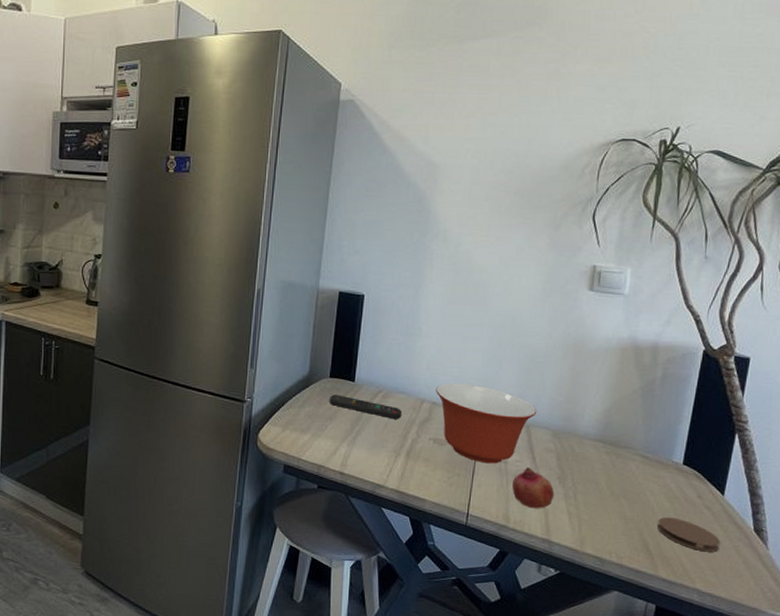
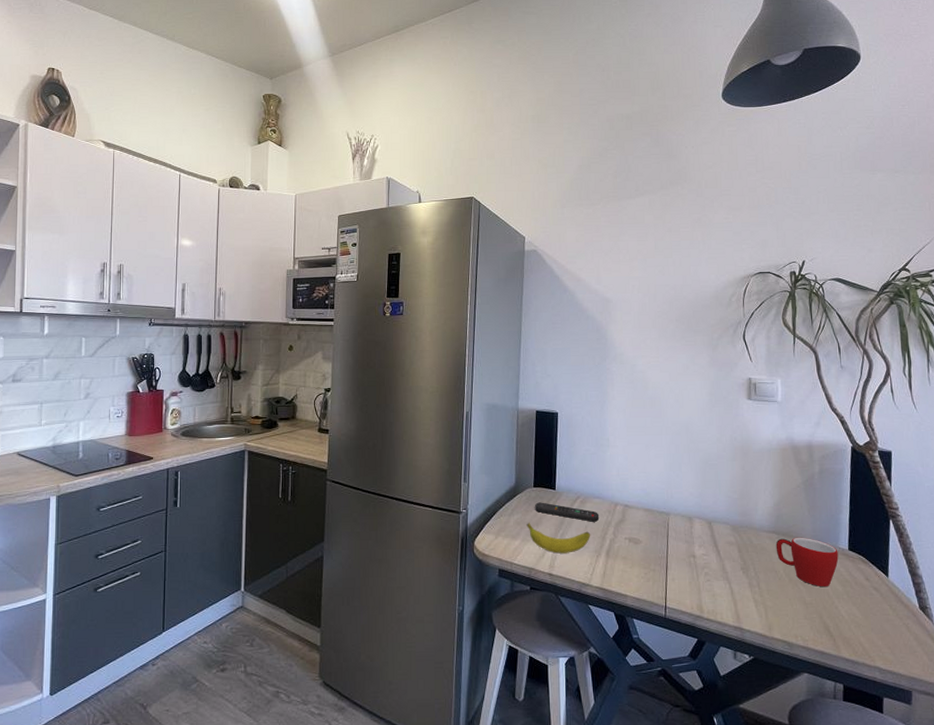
banana: none [319,415,391,452] -> present [526,522,591,554]
mixing bowl: present [436,383,537,464] -> none [627,487,716,559]
fruit: present [512,467,555,509] -> none [702,560,740,598]
mug: none [600,447,671,503] -> present [775,537,839,587]
coaster: present [658,517,721,552] -> none [834,600,892,631]

